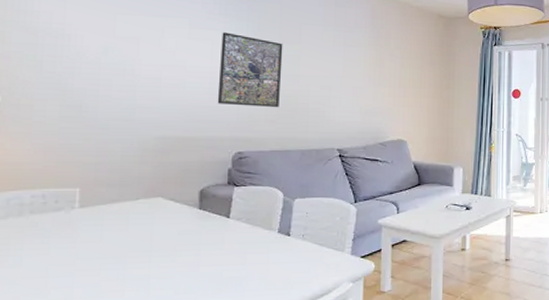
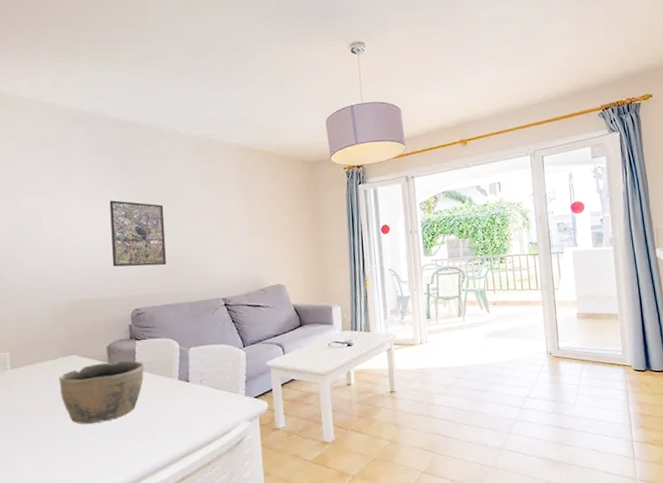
bowl: none [136,208,240,276] -> present [58,360,144,425]

